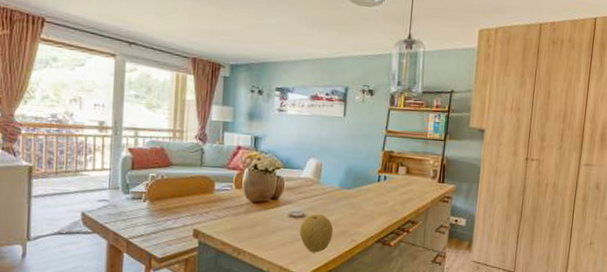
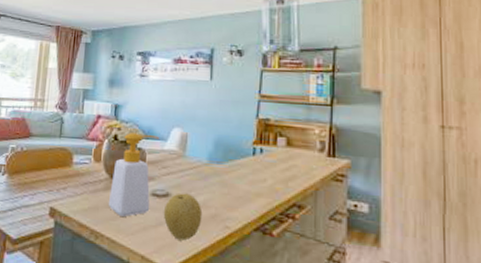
soap bottle: none [249,162,297,235] -> present [108,133,160,217]

